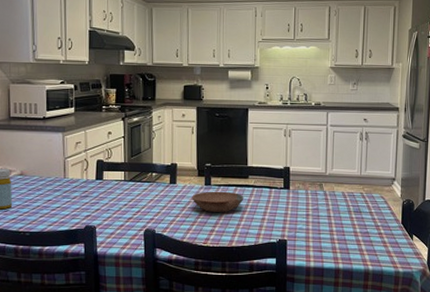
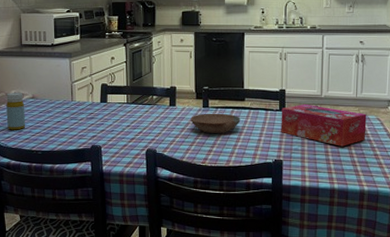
tissue box: none [285,181,371,225] -> present [281,103,367,147]

